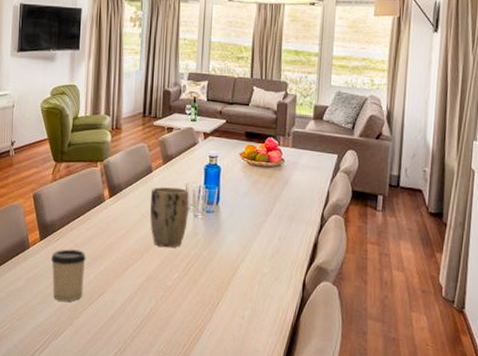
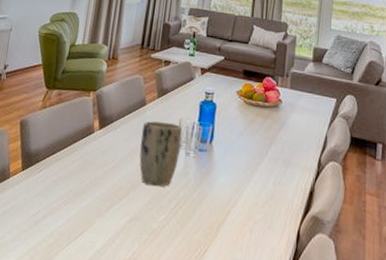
cup: present [51,249,86,301] -> none [29,181,69,240]

